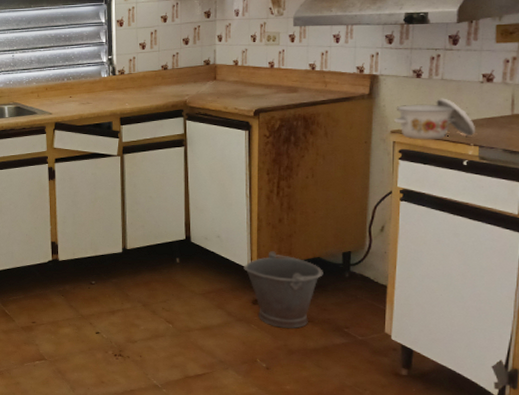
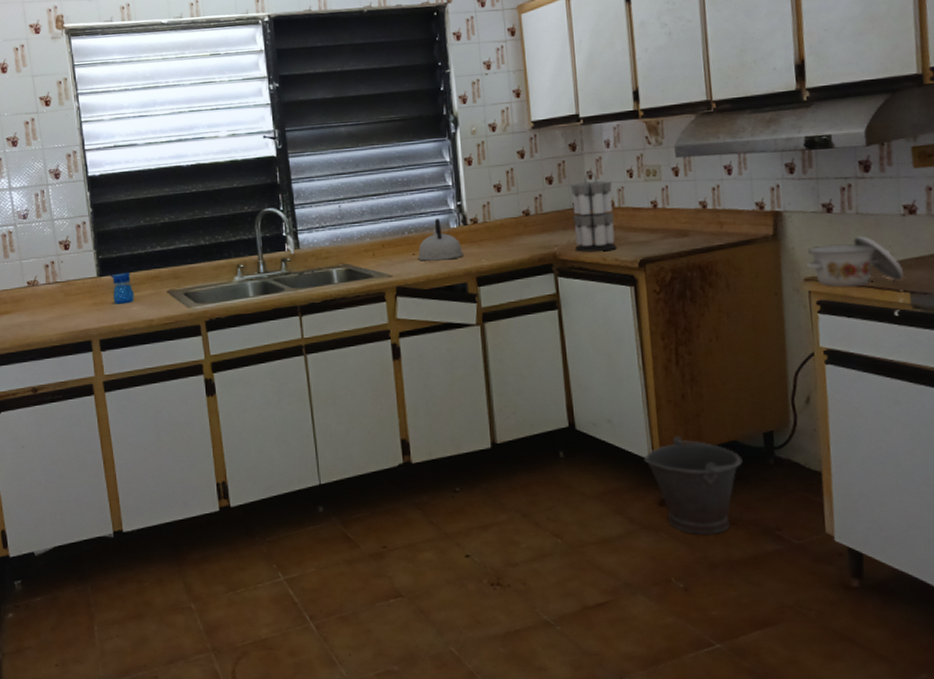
kettle: none [73,68,111,103] -> present [417,218,463,261]
spice rack: none [202,36,238,102] -> present [571,172,617,253]

